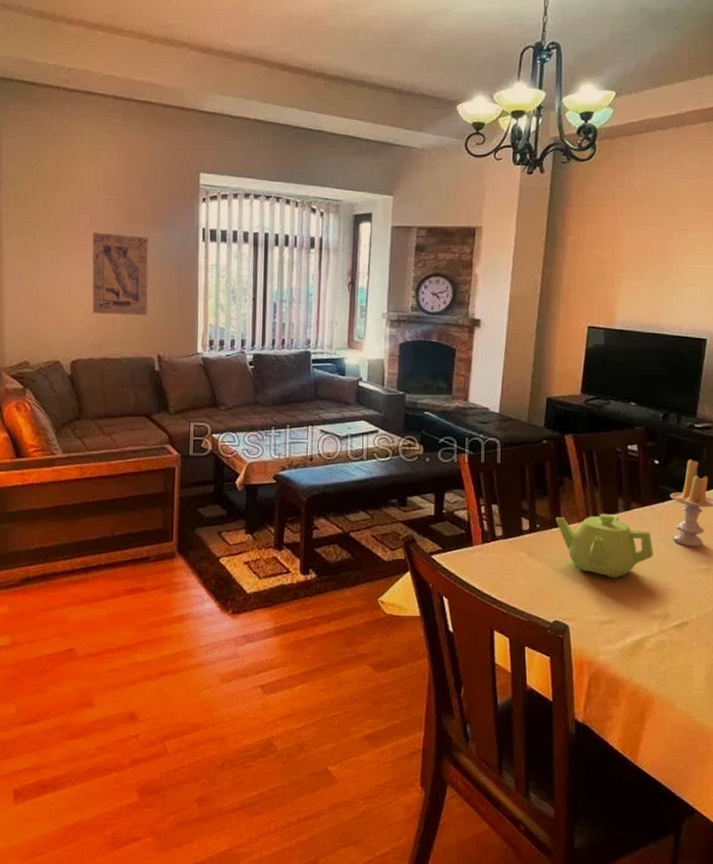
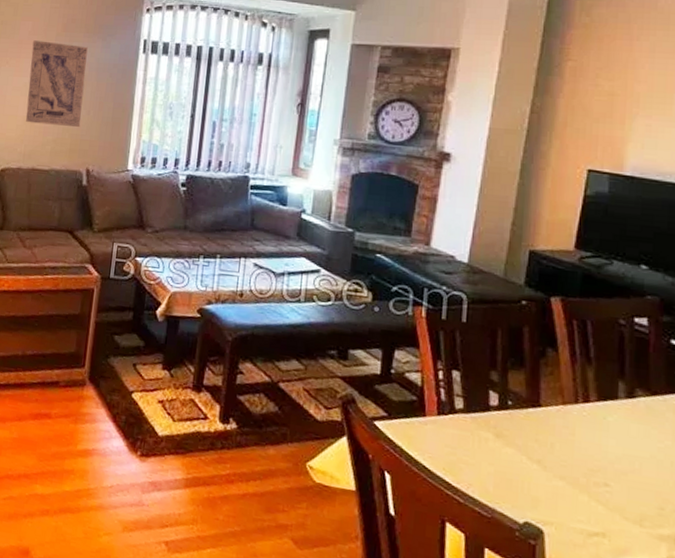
teapot: present [555,514,653,579] -> none [533,394,664,481]

